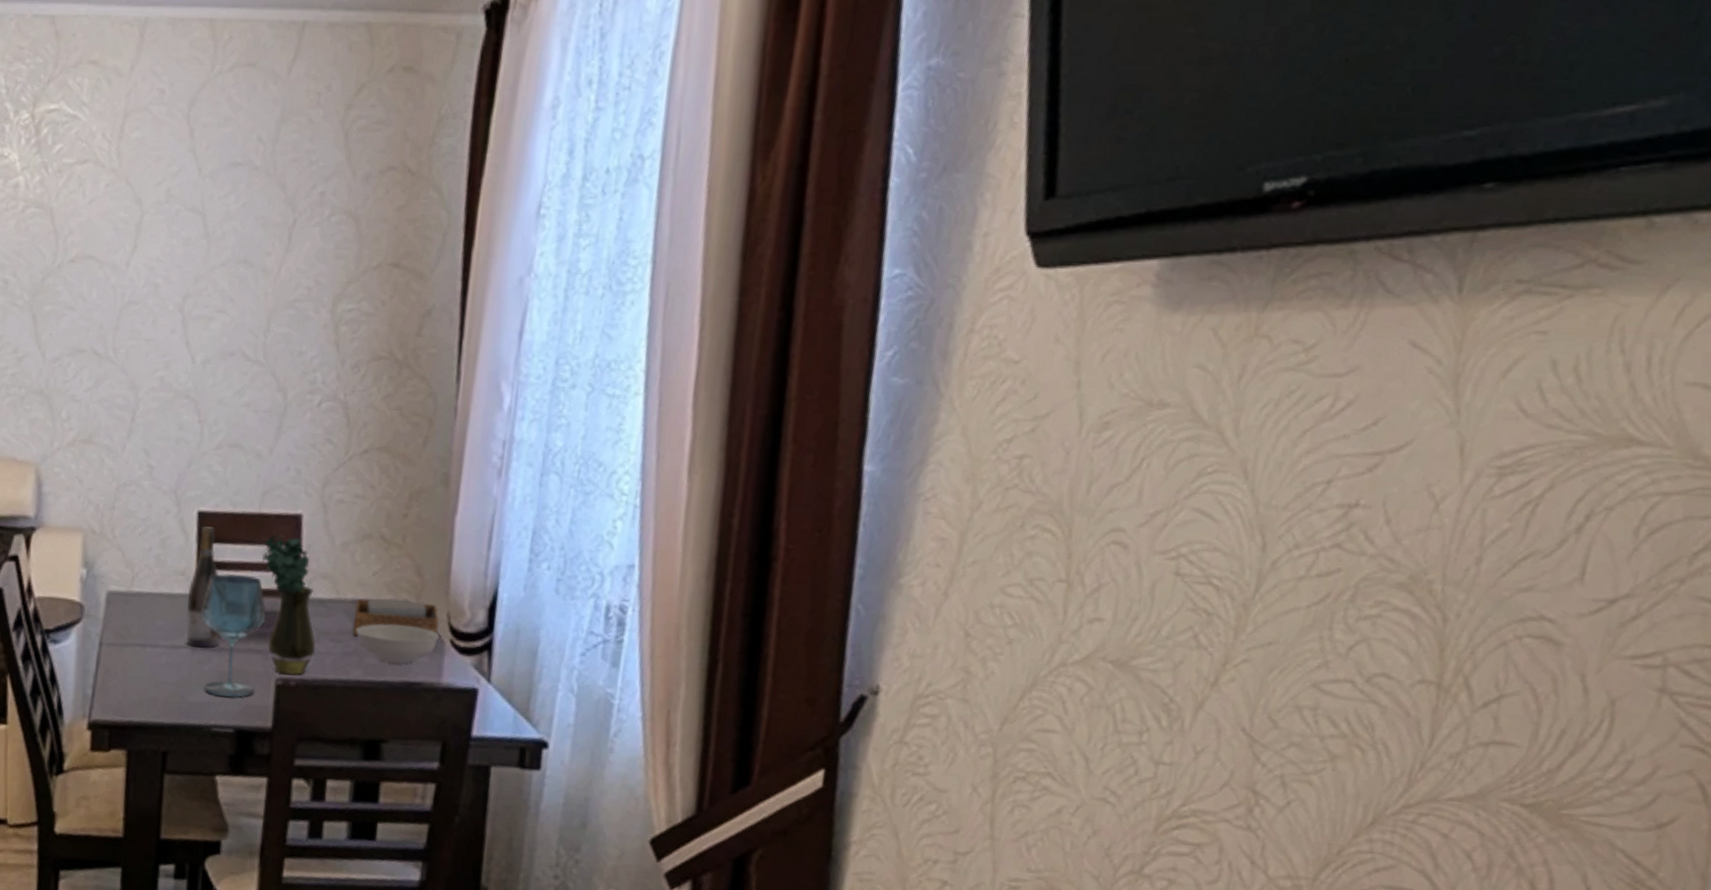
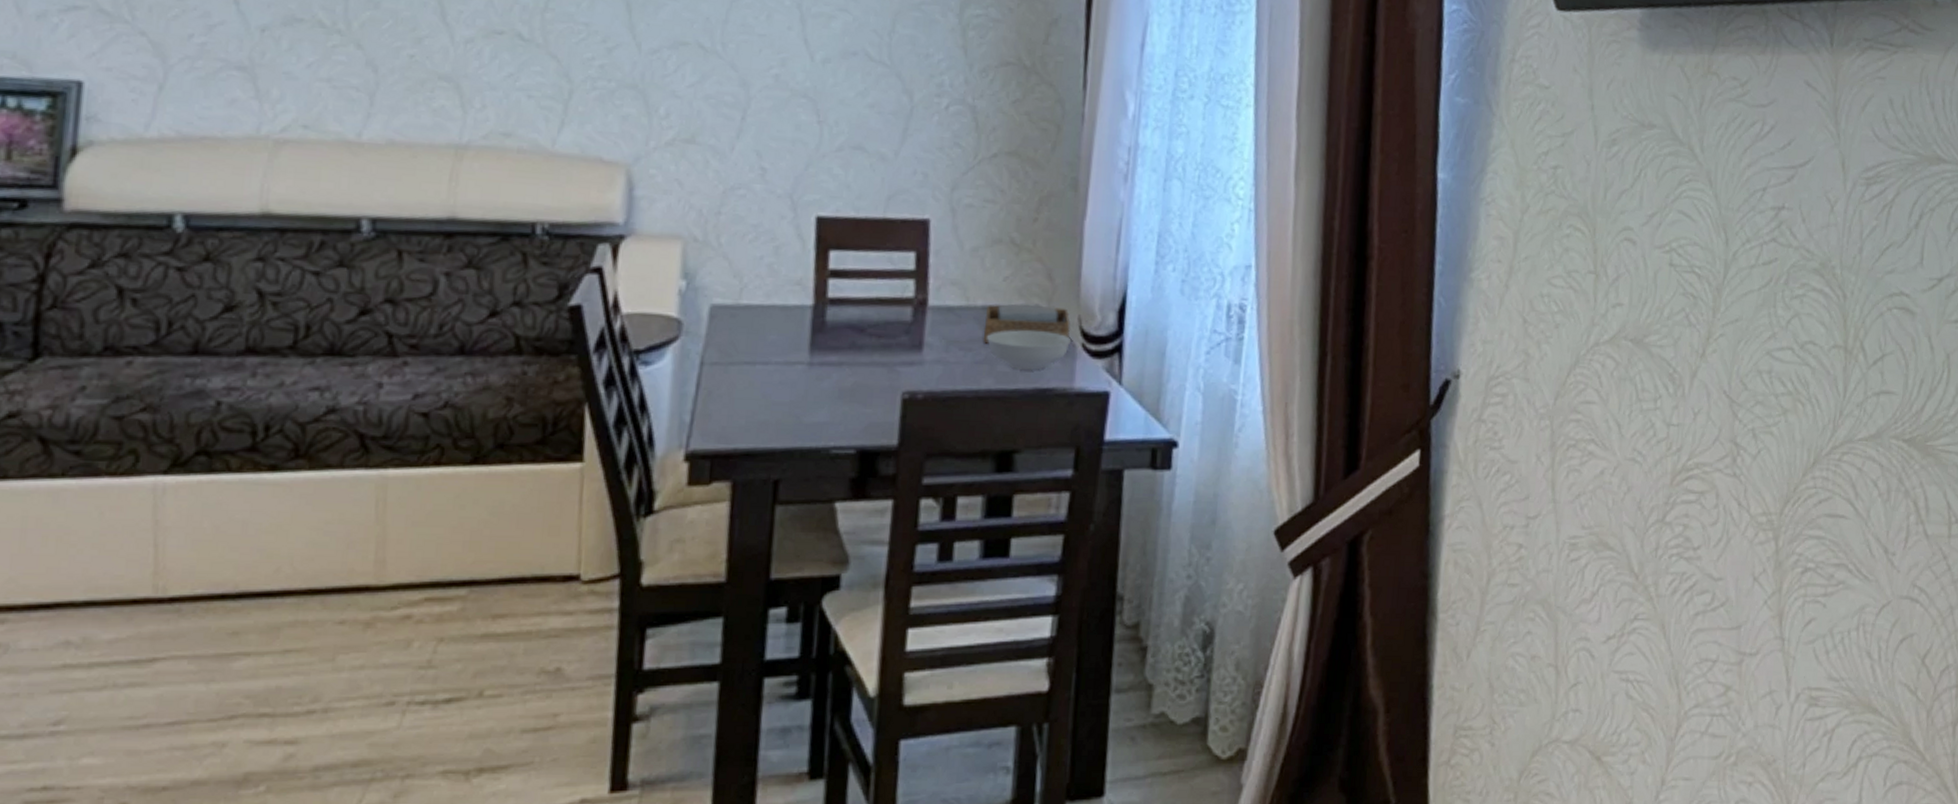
wine bottle: present [185,526,220,648] -> none [802,233,840,363]
wine glass: present [201,574,267,698] -> none [820,283,893,415]
vase: present [262,529,315,675] -> none [887,235,944,387]

